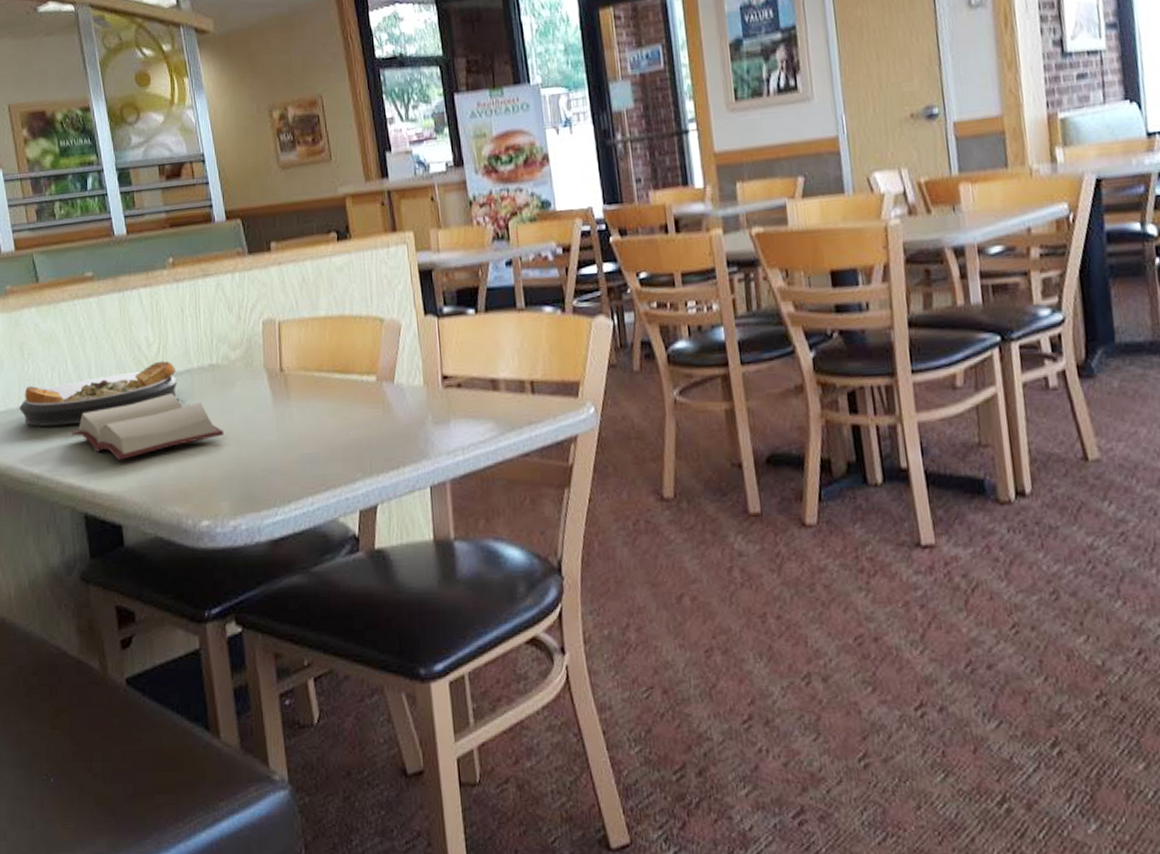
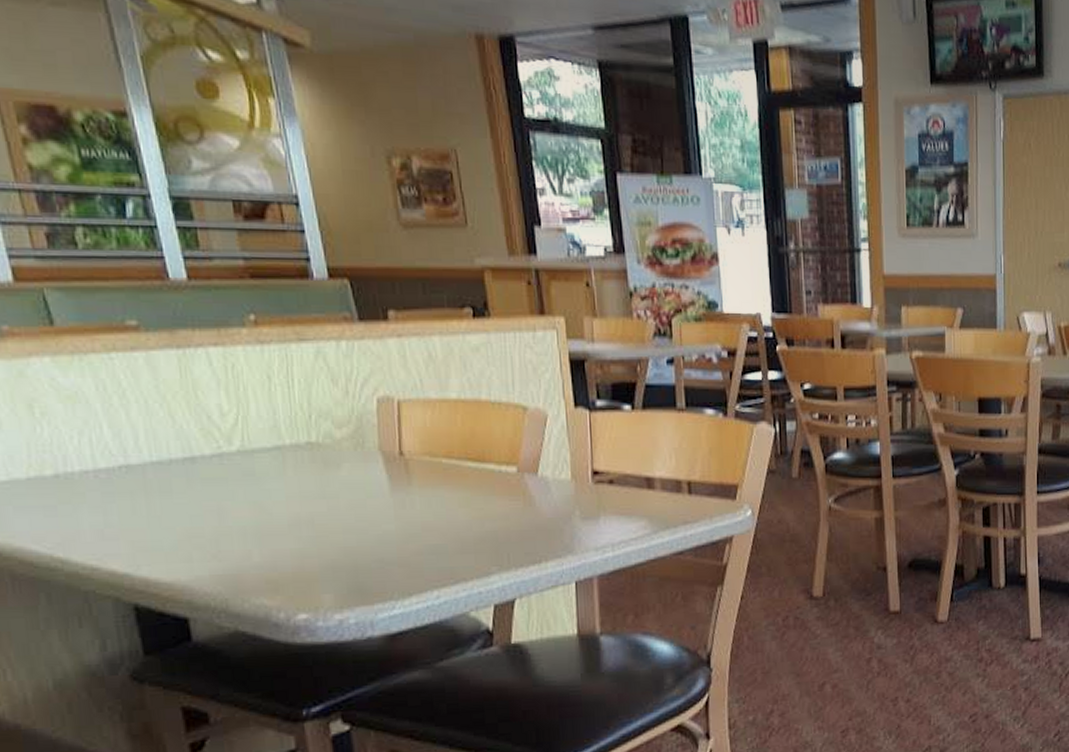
plate: present [19,361,177,427] -> none [30,434,263,503]
hardback book: present [71,393,224,460] -> none [111,472,326,545]

